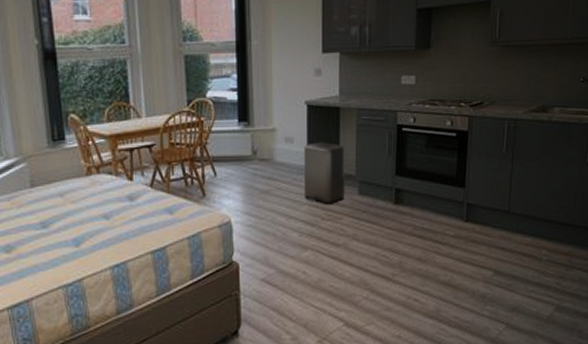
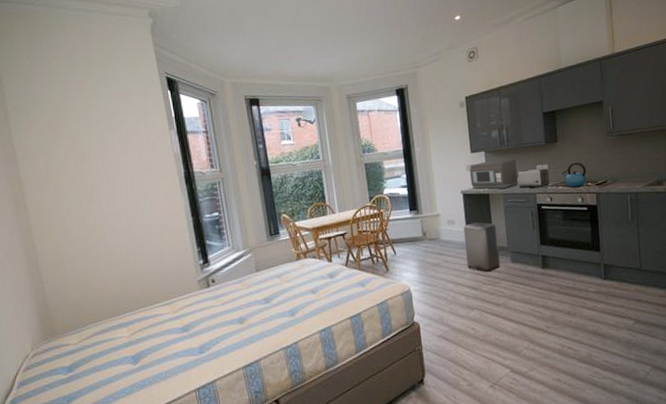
microwave: none [319,65,377,103] -> present [470,159,518,190]
toaster: none [377,79,416,105] -> present [517,168,550,189]
kettle: none [431,76,461,108] -> present [561,162,587,188]

